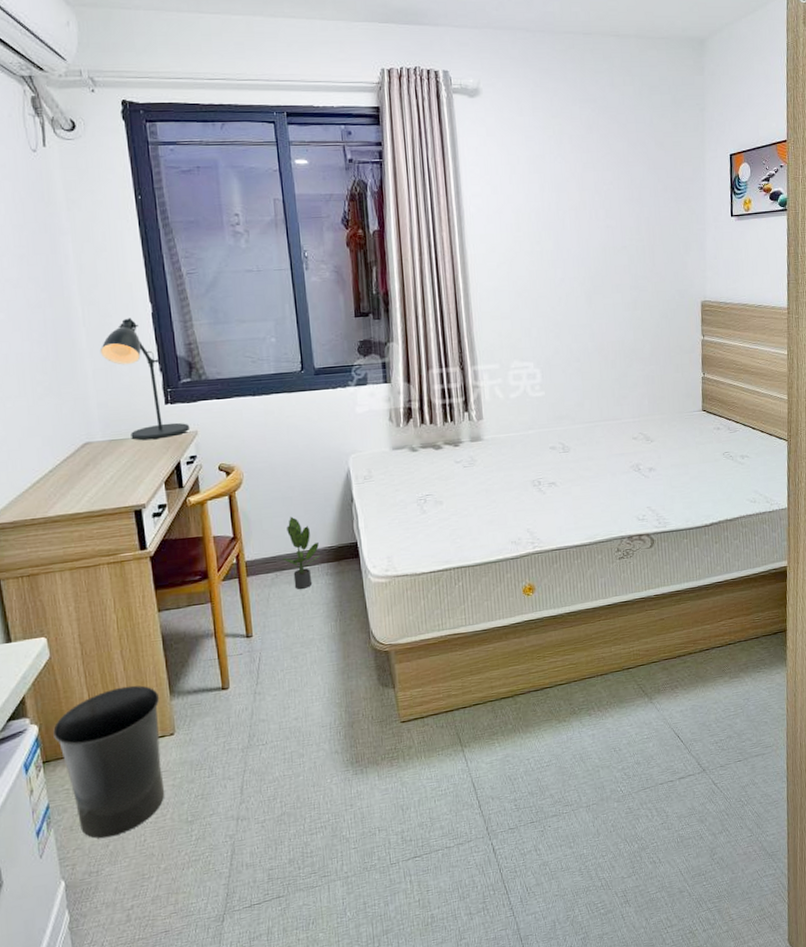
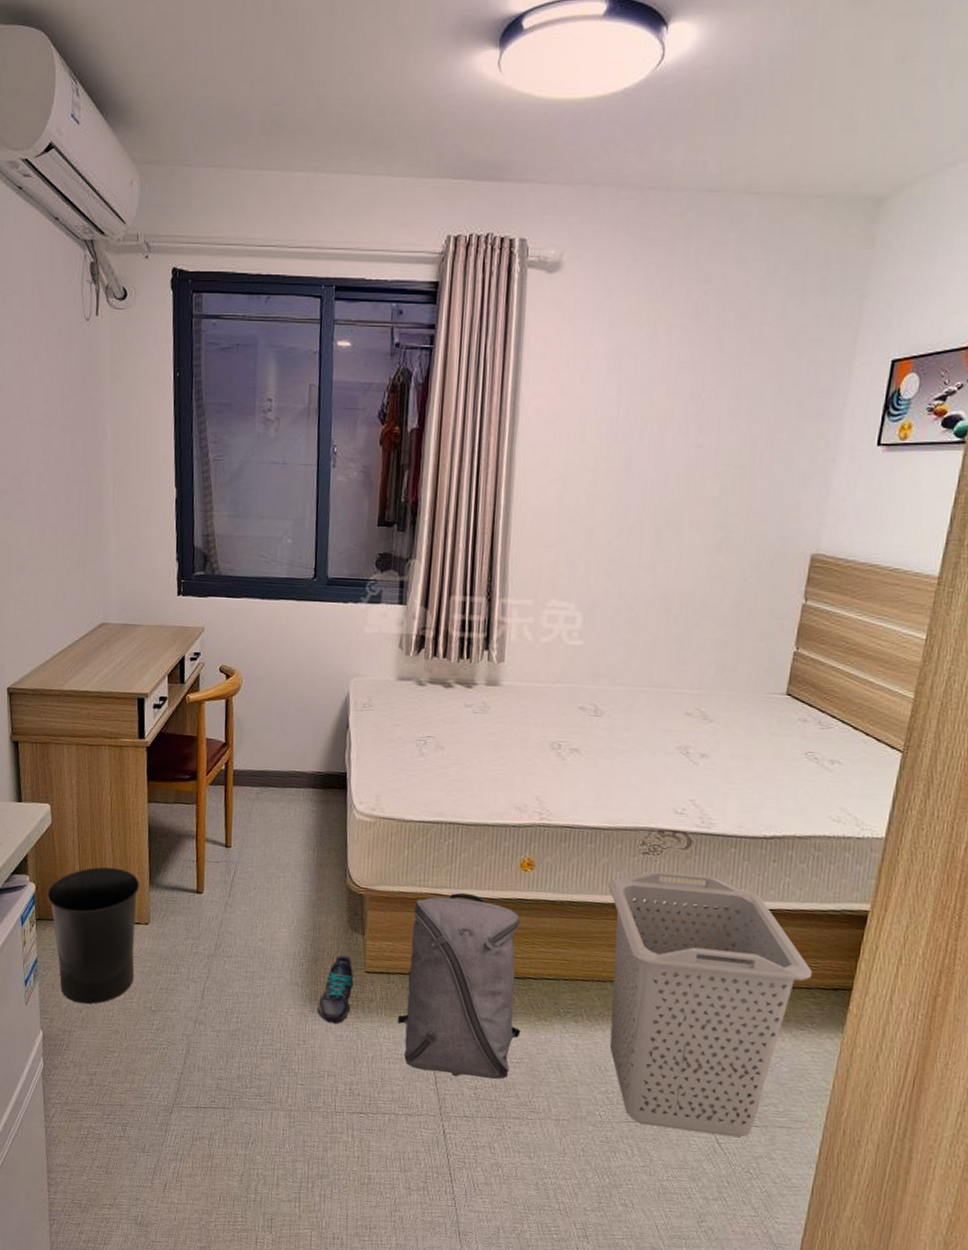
desk lamp: present [99,318,190,441] -> none [124,501,198,631]
potted plant: present [283,516,321,589] -> none [270,732,308,810]
athletic shoe: none [359,711,392,781] -> present [316,954,354,1024]
backpack: none [436,626,546,800] -> present [398,892,521,1080]
laundry basket: none [595,565,758,788] -> present [607,871,813,1137]

